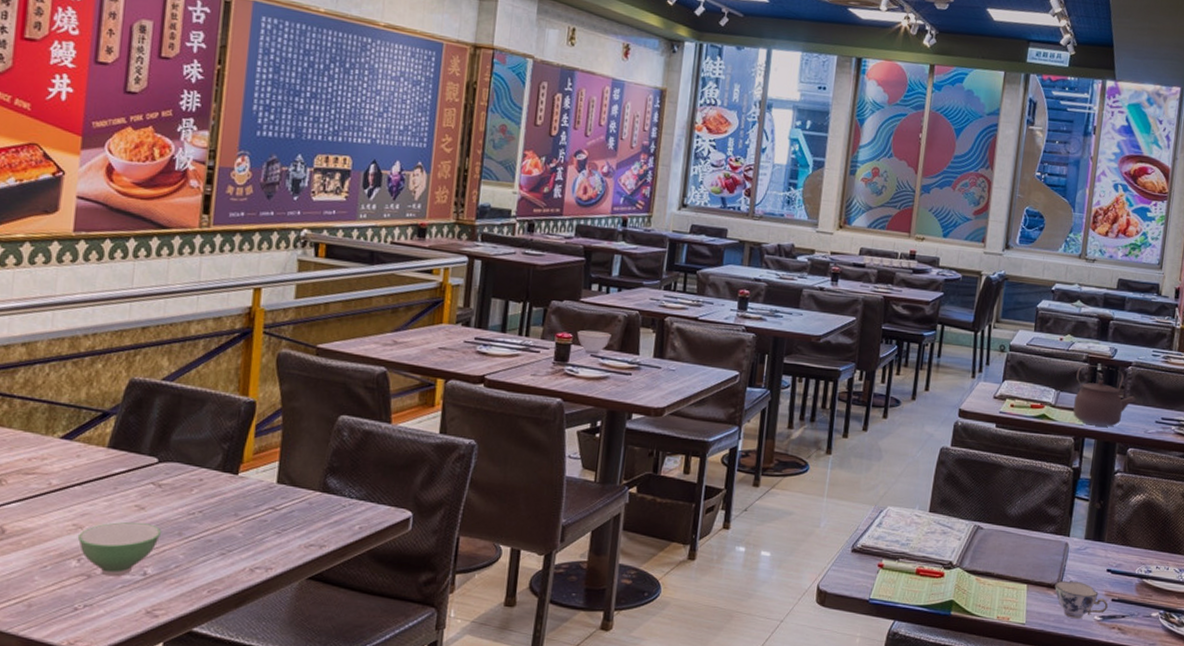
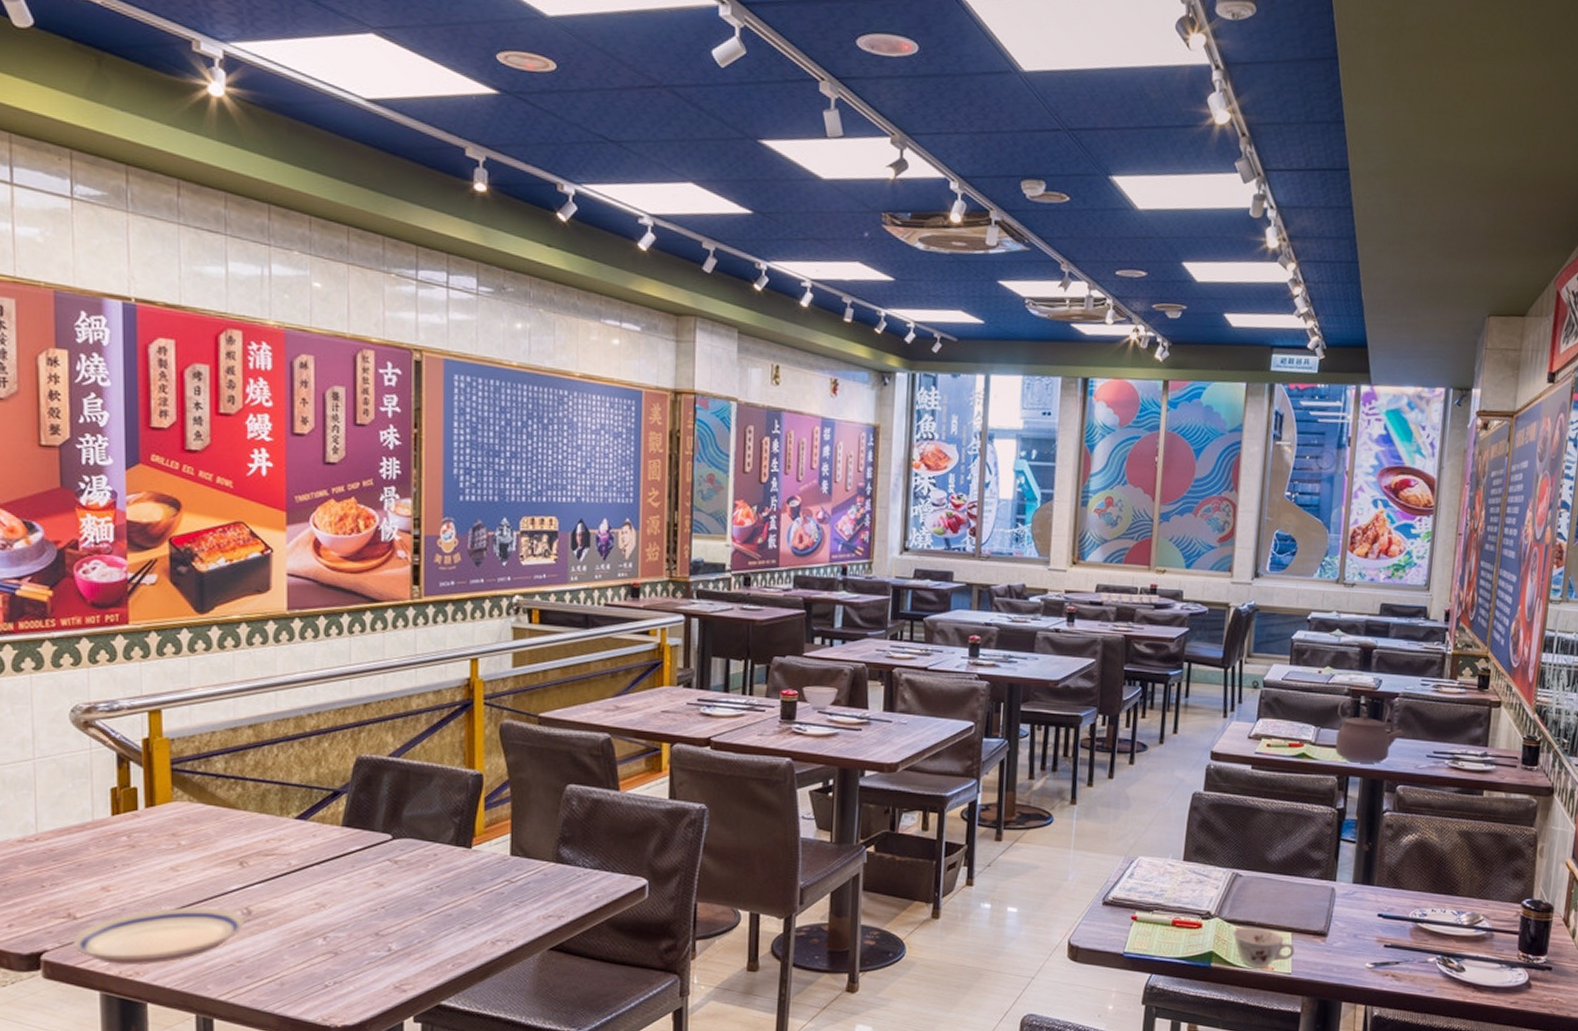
bowl: present [77,521,162,577] -> none [321,899,402,953]
teacup: none [972,578,1030,619] -> present [1232,928,1295,970]
teacup: present [1055,580,1109,619] -> none [1322,927,1381,967]

